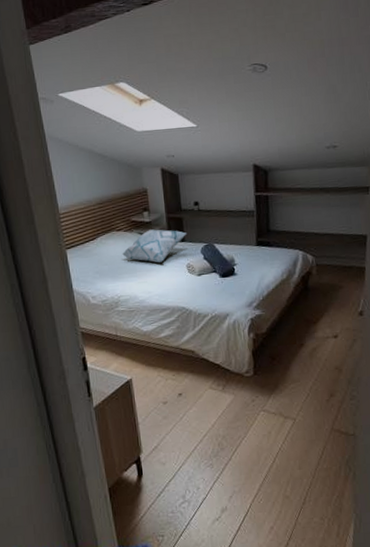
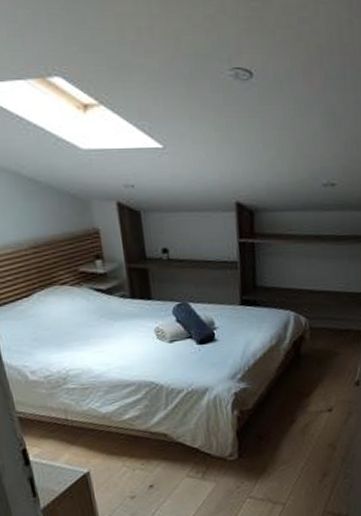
decorative pillow: present [122,229,187,263] -> none [69,283,155,327]

